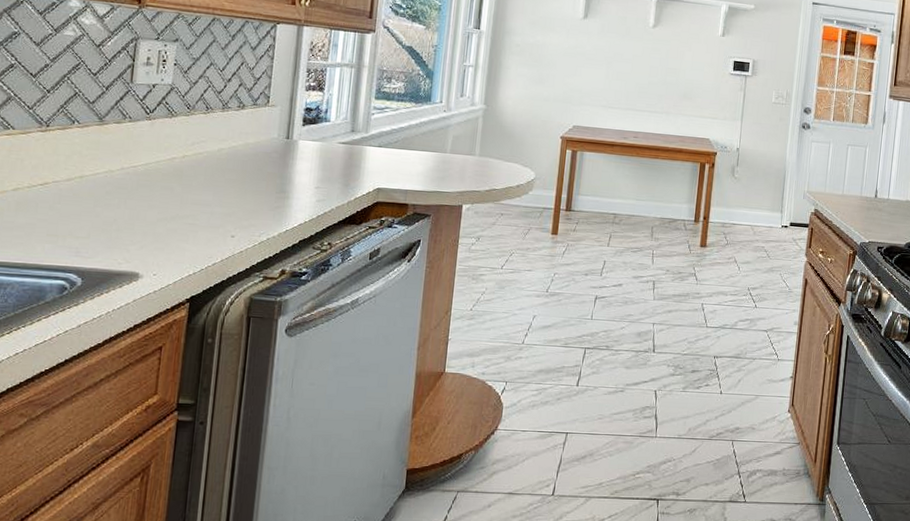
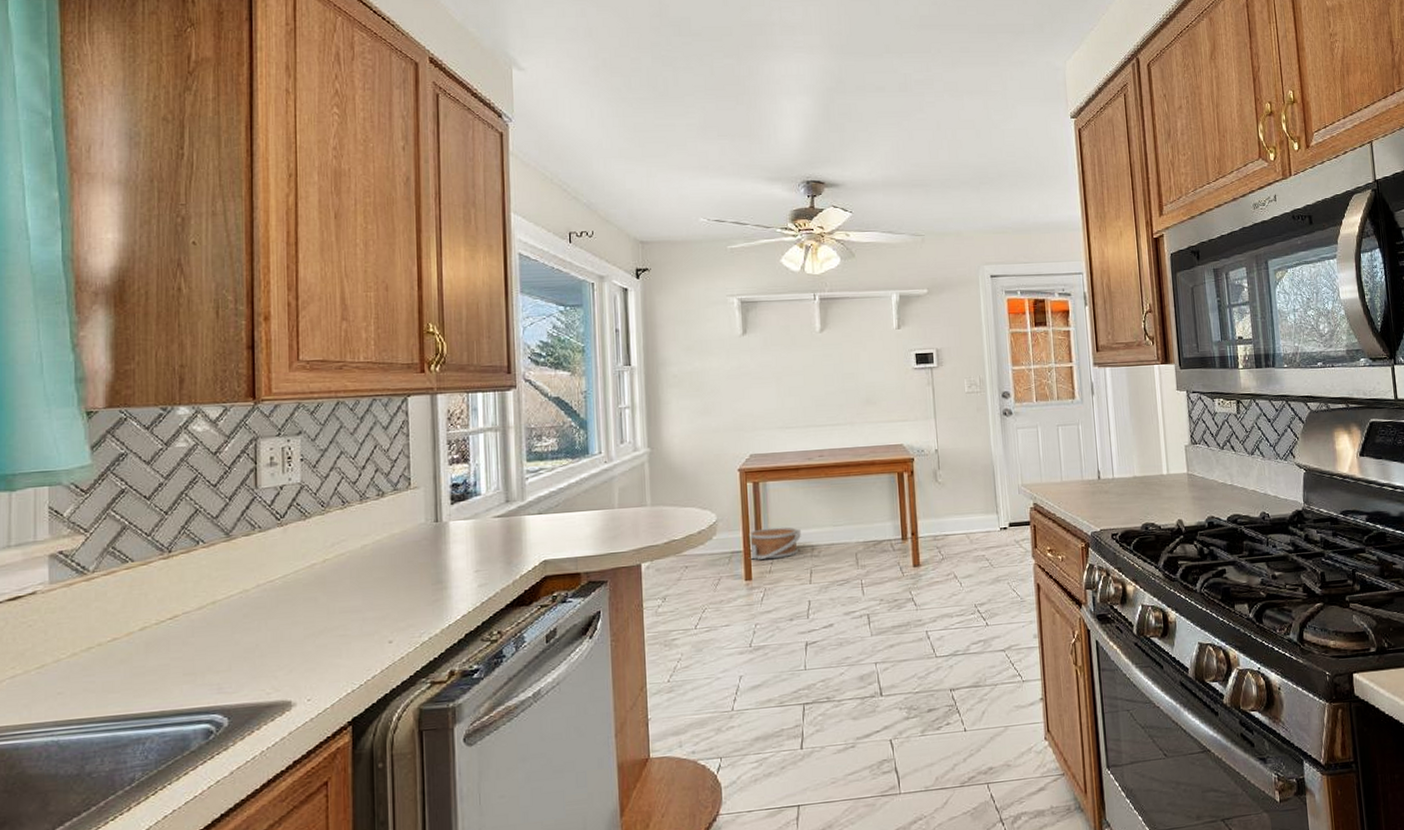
basket: none [557,192,607,220] -> present [748,527,801,560]

